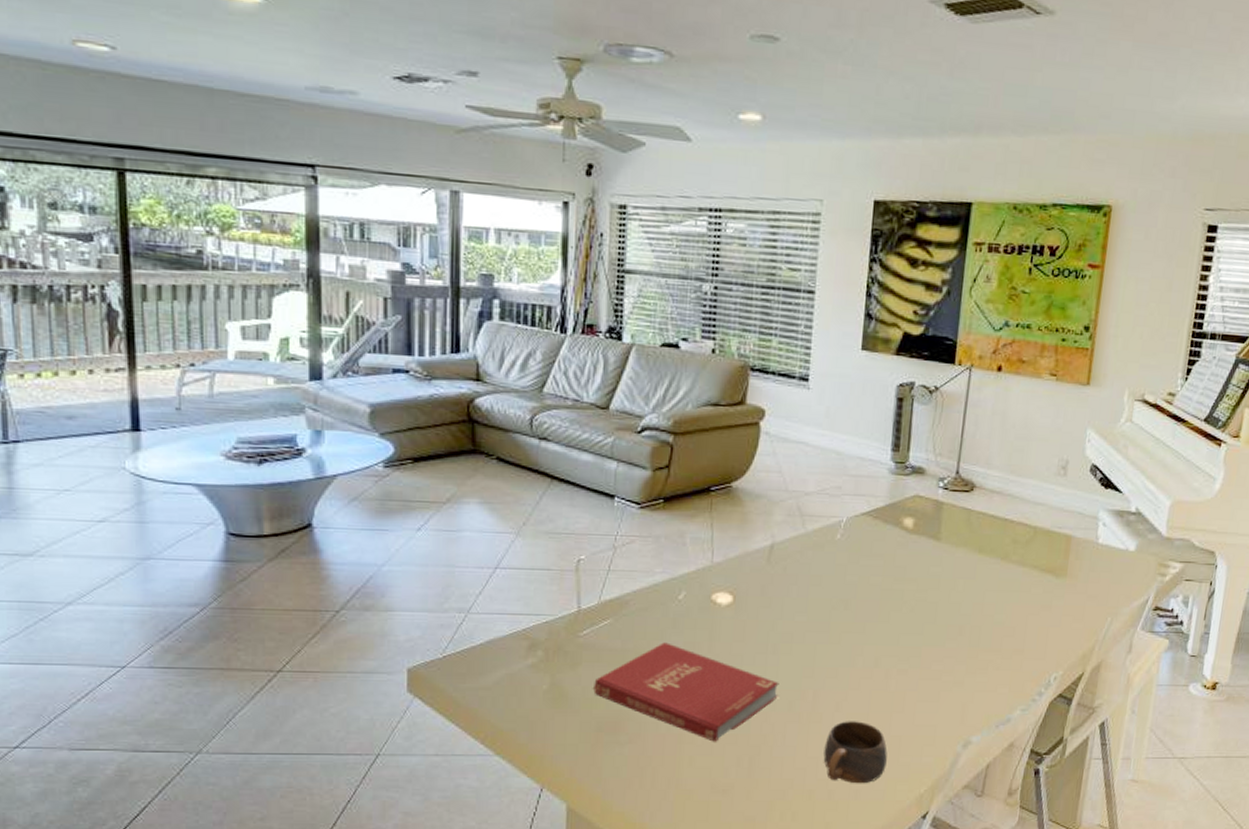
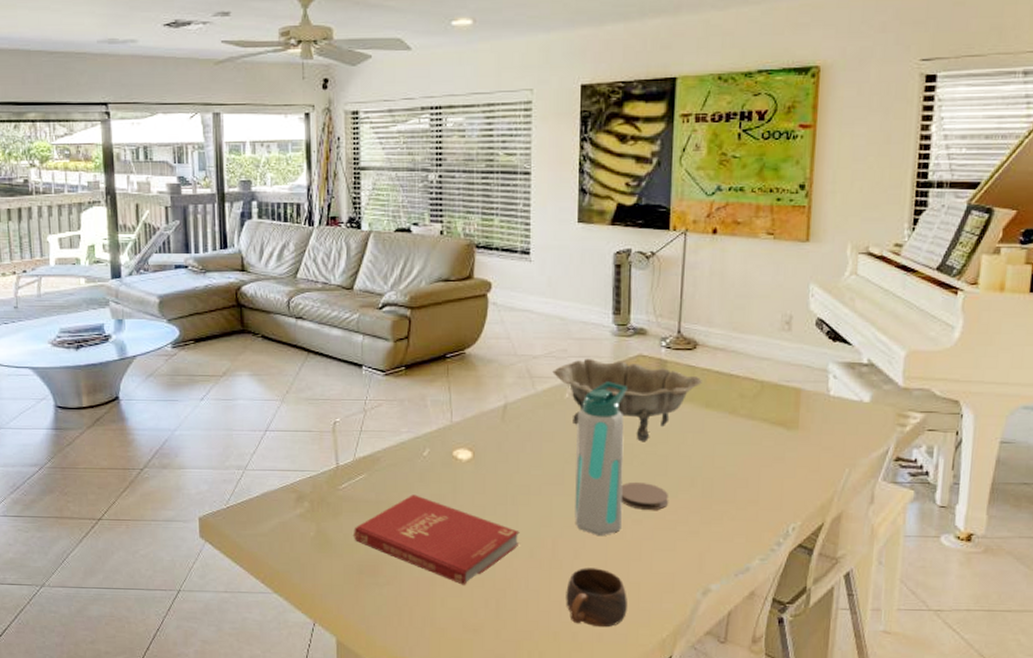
decorative bowl: none [825,496,977,588] -> present [552,358,702,442]
water bottle: none [838,522,901,686] -> present [575,381,627,535]
coaster: none [887,629,936,659] -> present [621,481,668,510]

